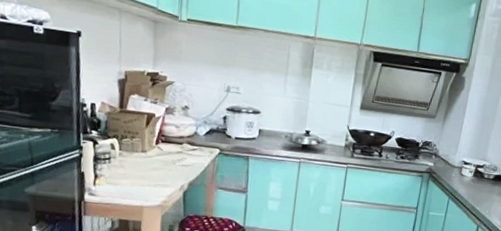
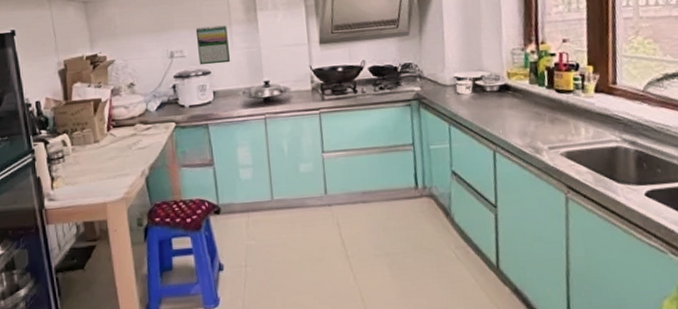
calendar: none [252,70,283,108] -> present [195,25,231,66]

